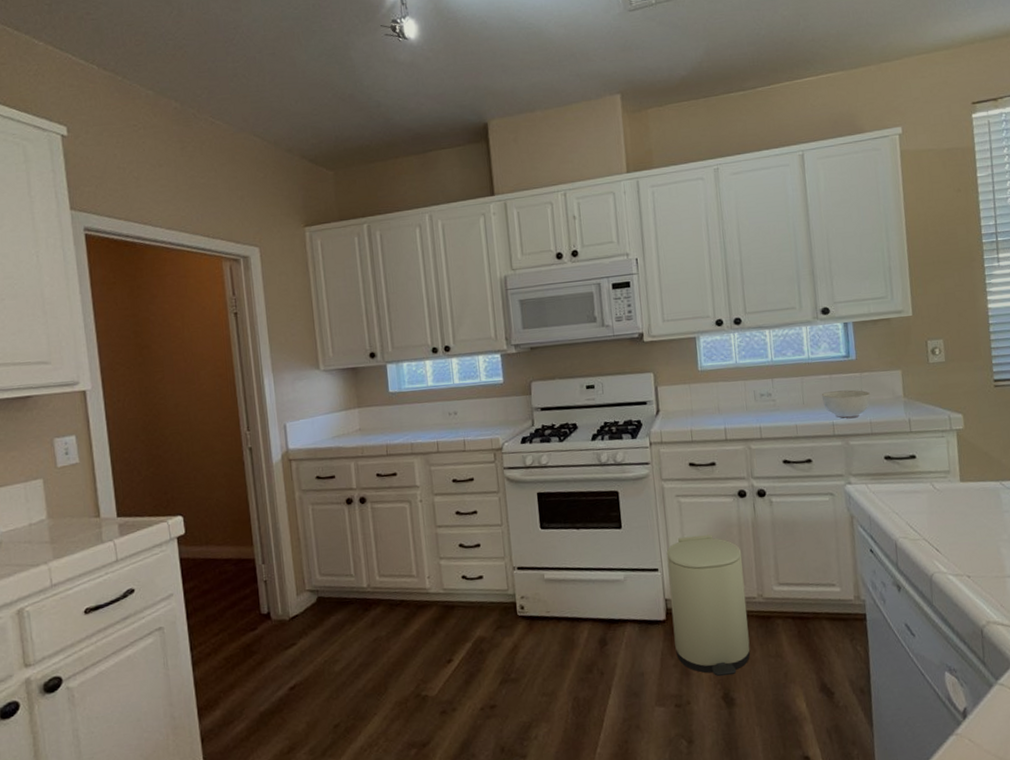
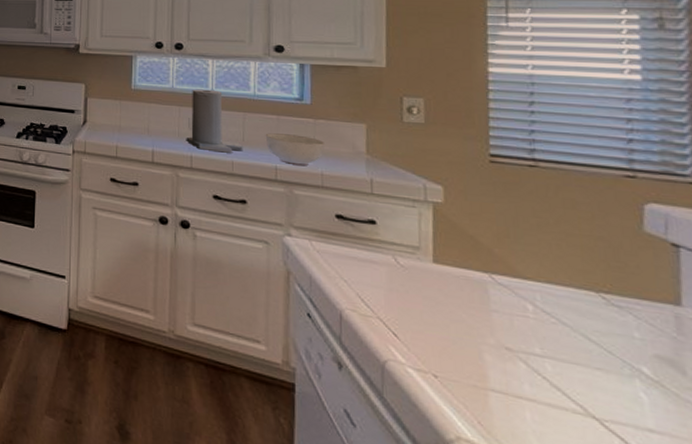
pedal bin: present [666,534,750,677] -> none [73,250,156,408]
paper towel: none [753,359,804,419] -> present [186,89,243,153]

